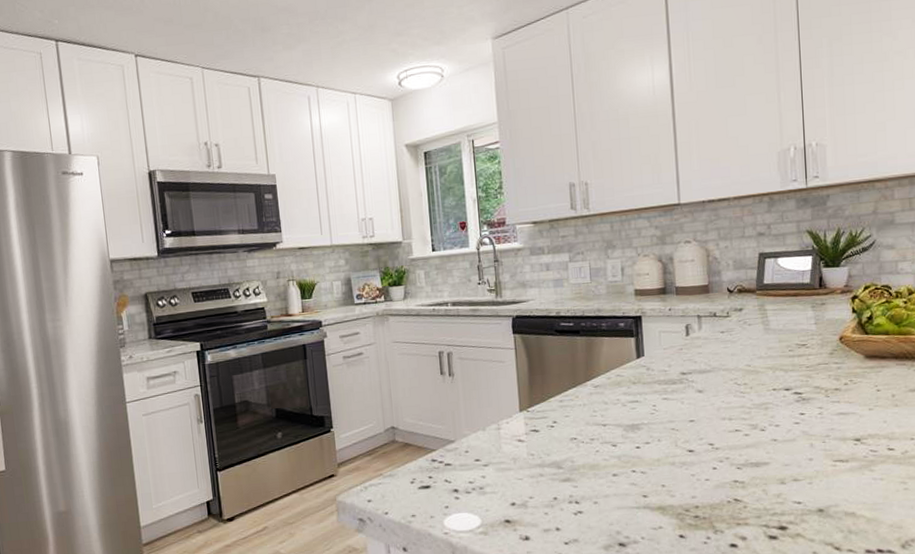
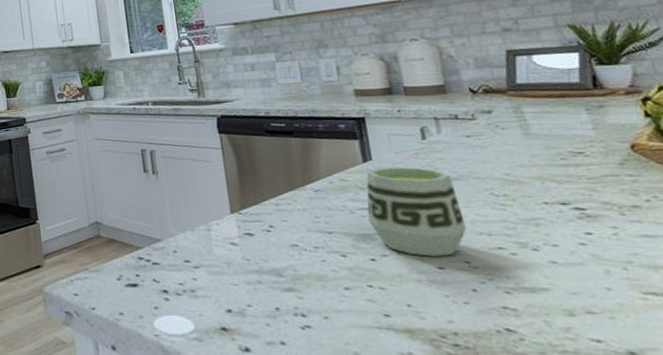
cup: none [636,361,713,442] -> present [366,166,466,257]

